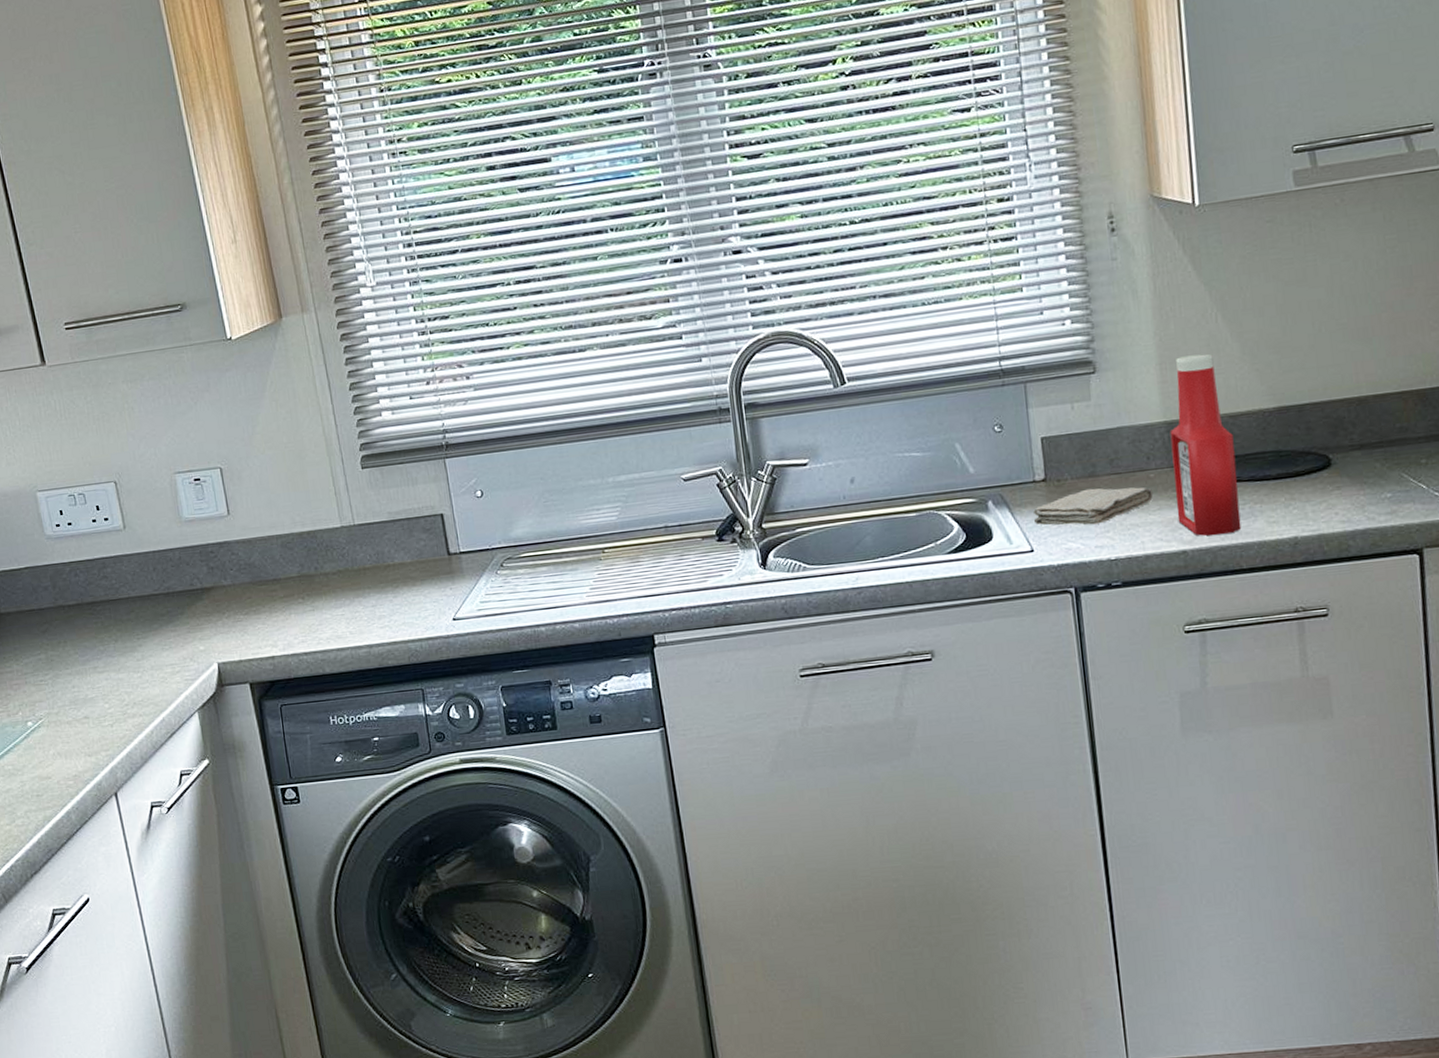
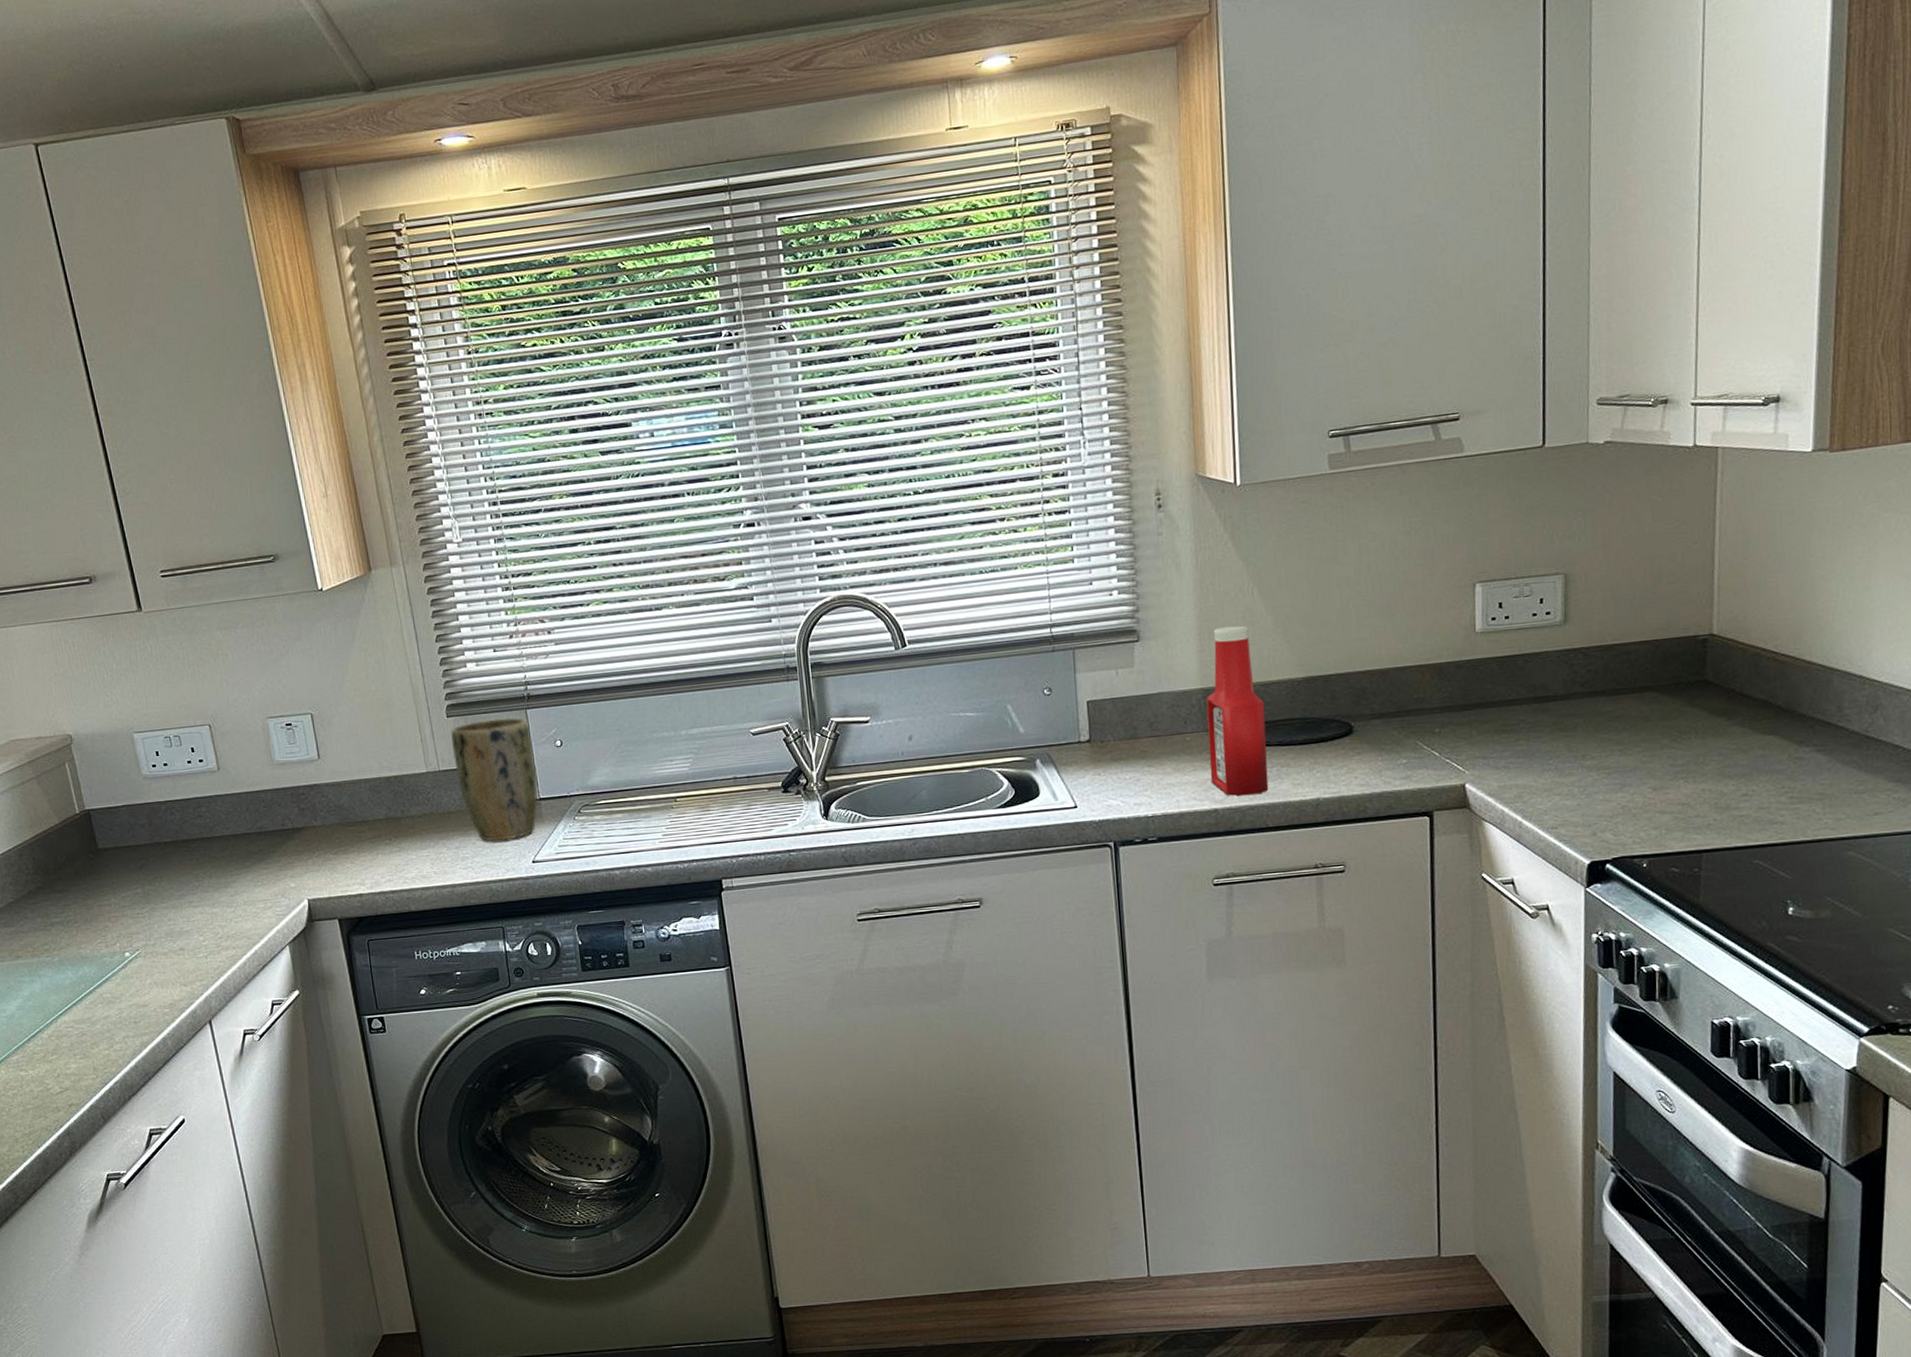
plant pot: none [365,467,458,599] -> present [450,717,538,842]
washcloth: present [1033,487,1154,526] -> none [1077,749,1189,784]

